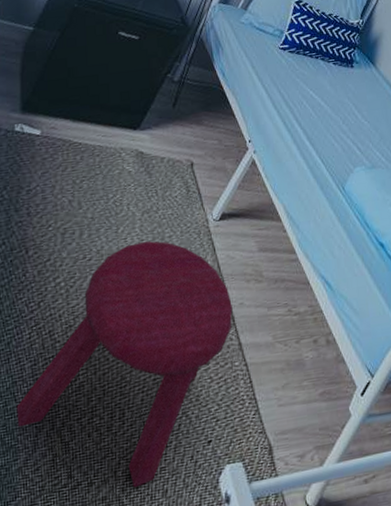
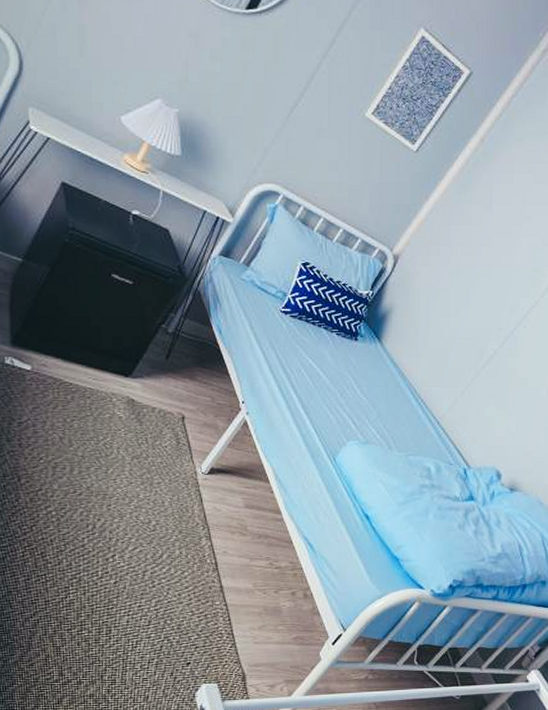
stool: present [16,241,233,488] -> none [12,485,216,691]

